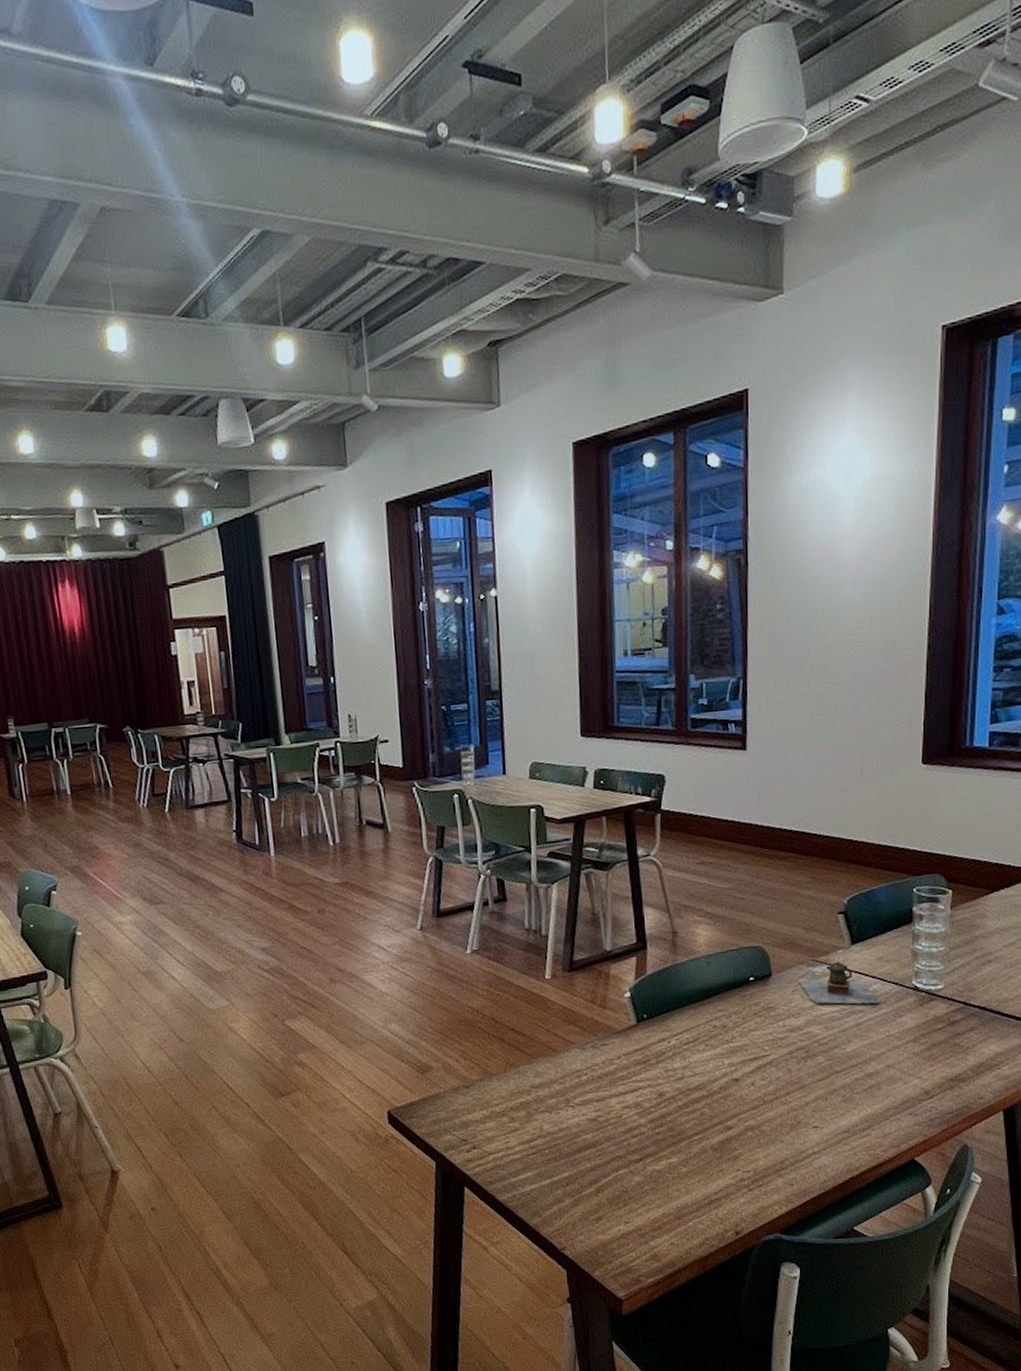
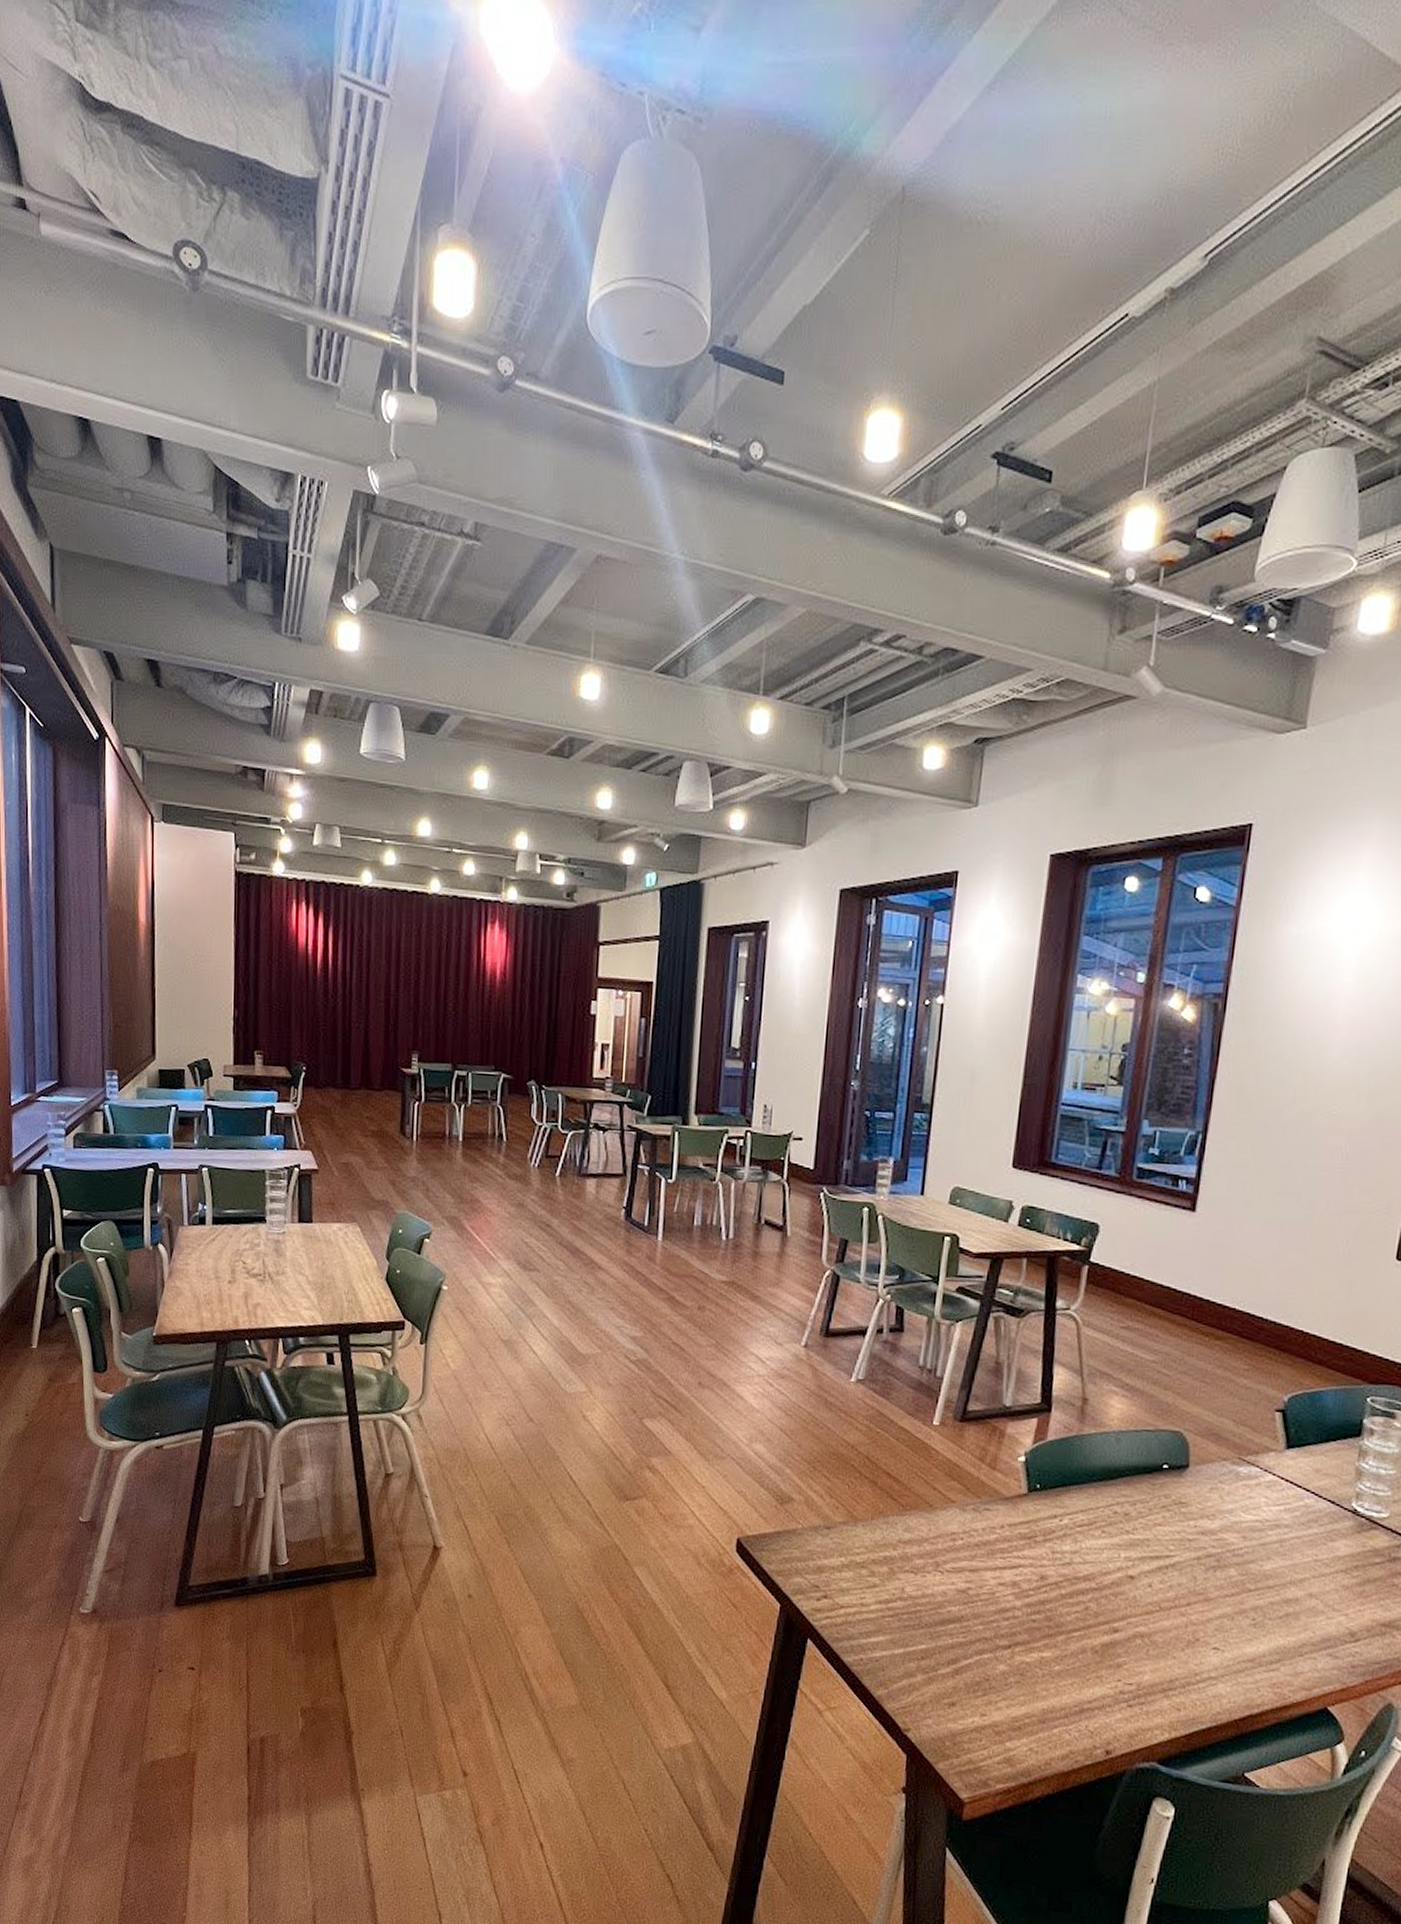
teapot: present [799,962,879,1004] -> none [1219,1465,1310,1520]

